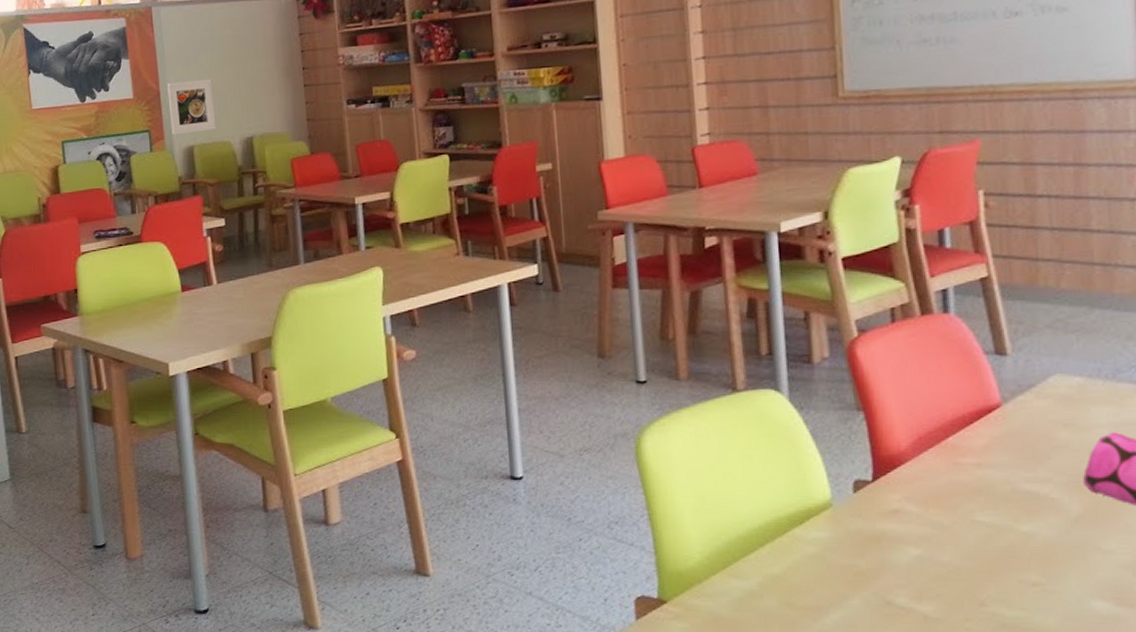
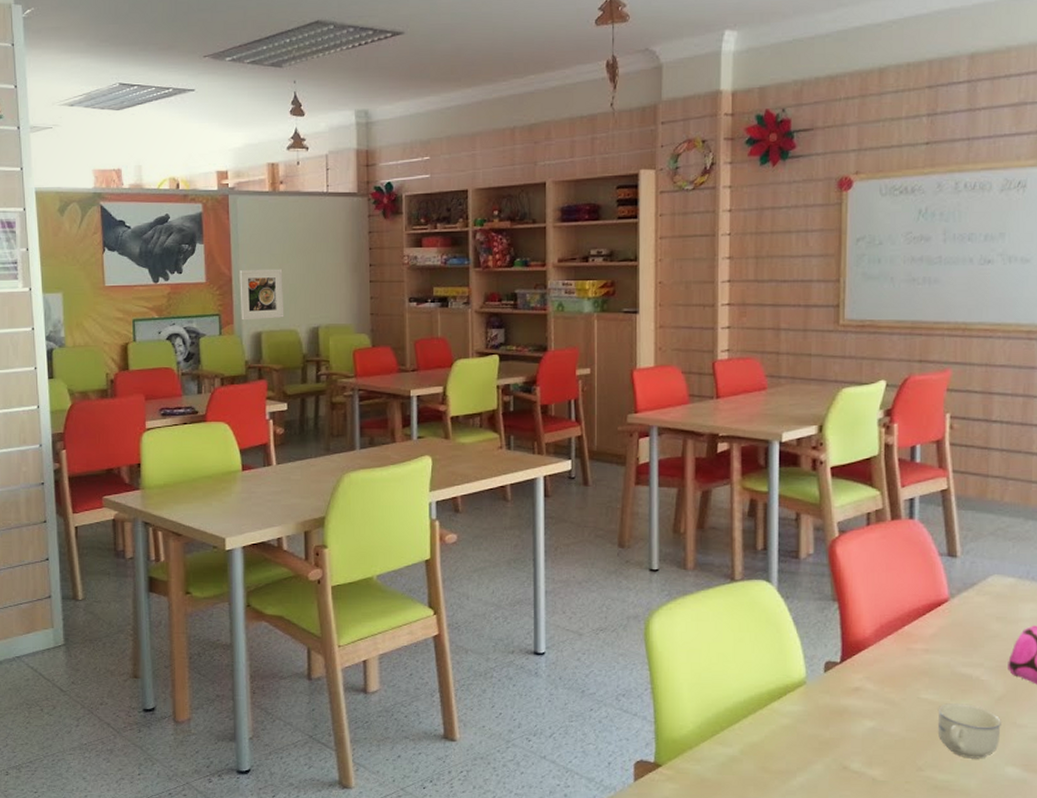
cup: none [998,526,1082,592] -> present [937,703,1001,759]

